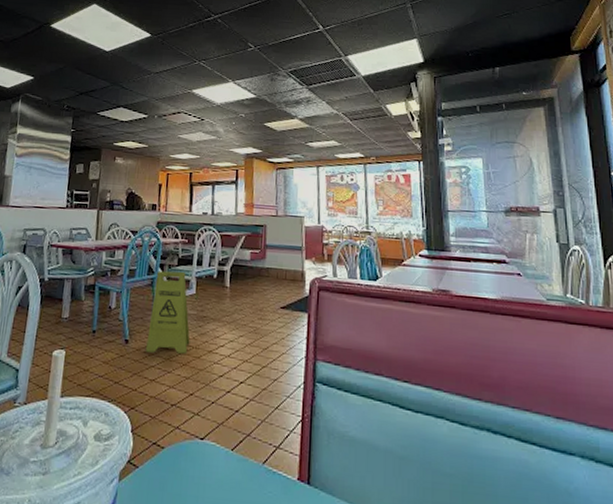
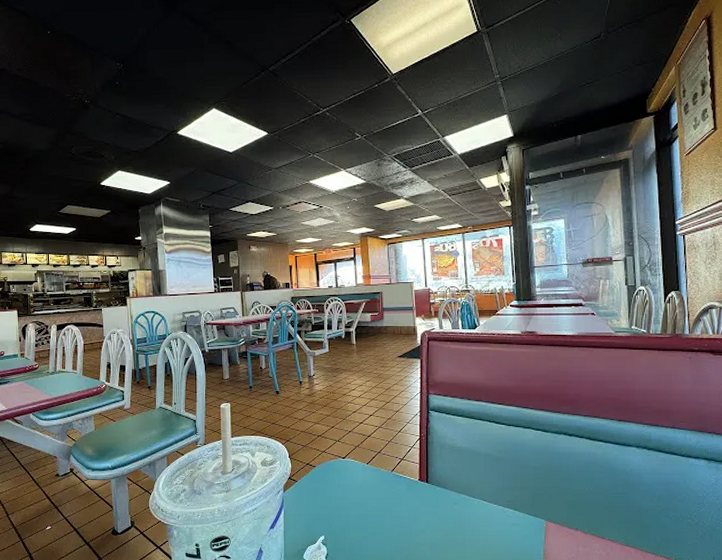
warning sign: present [146,271,191,354] -> none [293,335,328,399]

